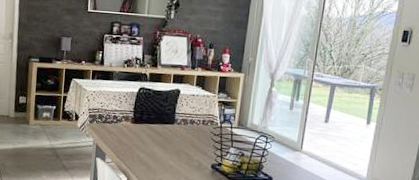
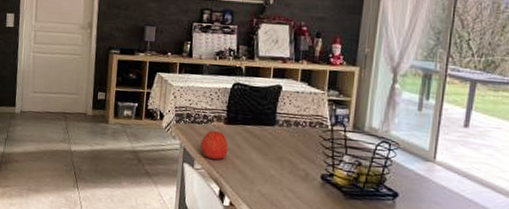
apple: none [111,129,135,155] -> present [200,130,228,160]

